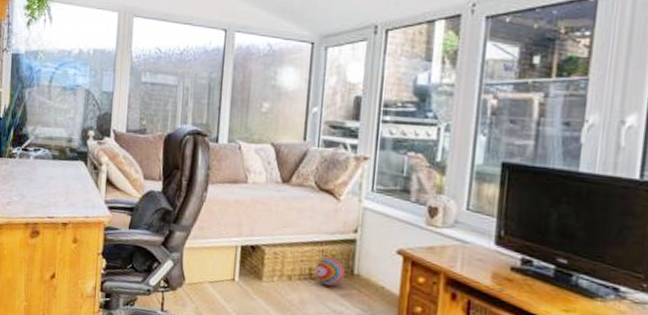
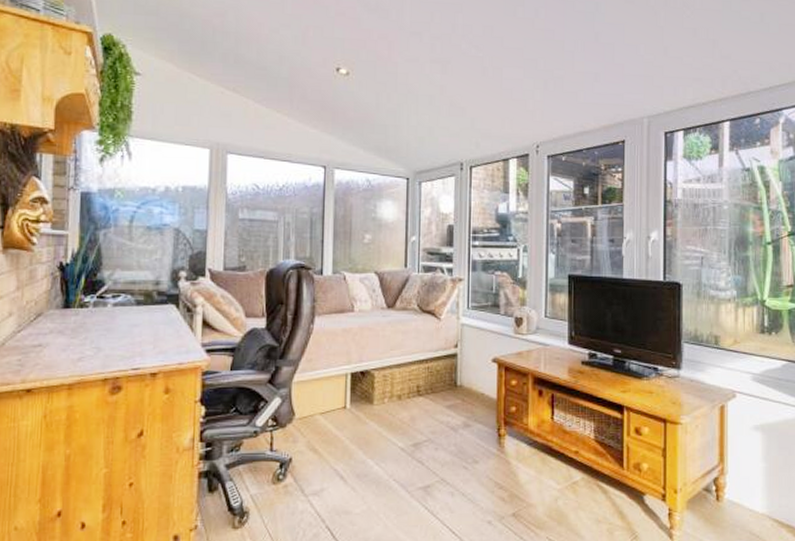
decorative ball: present [315,257,345,287] -> none [423,373,449,400]

